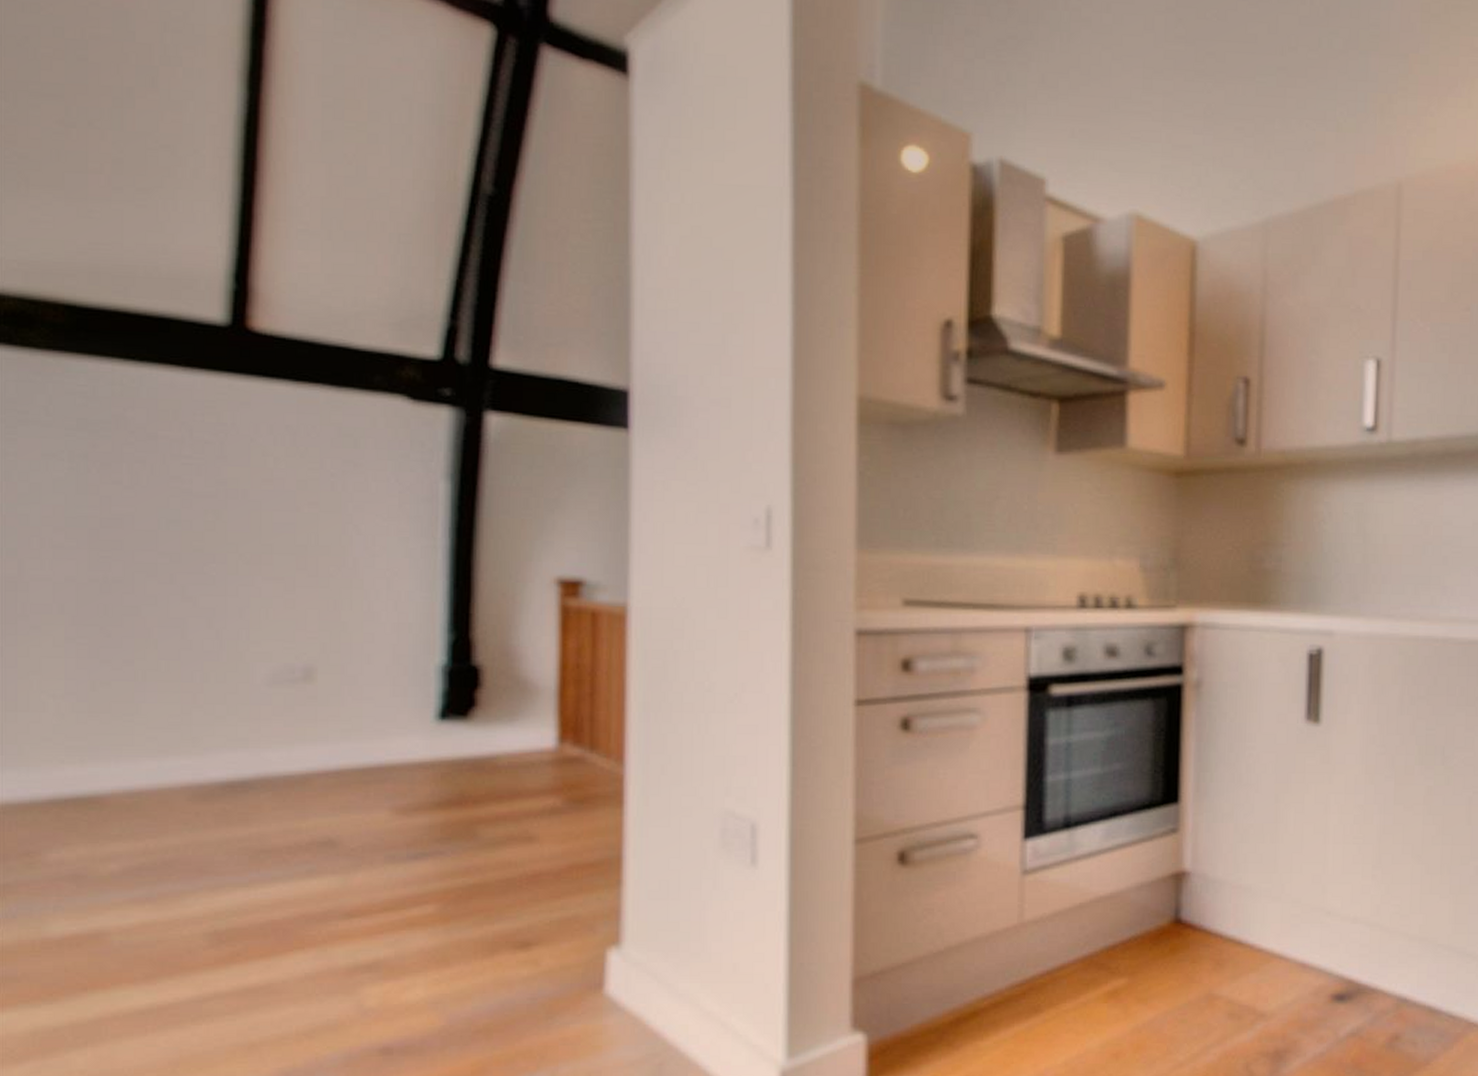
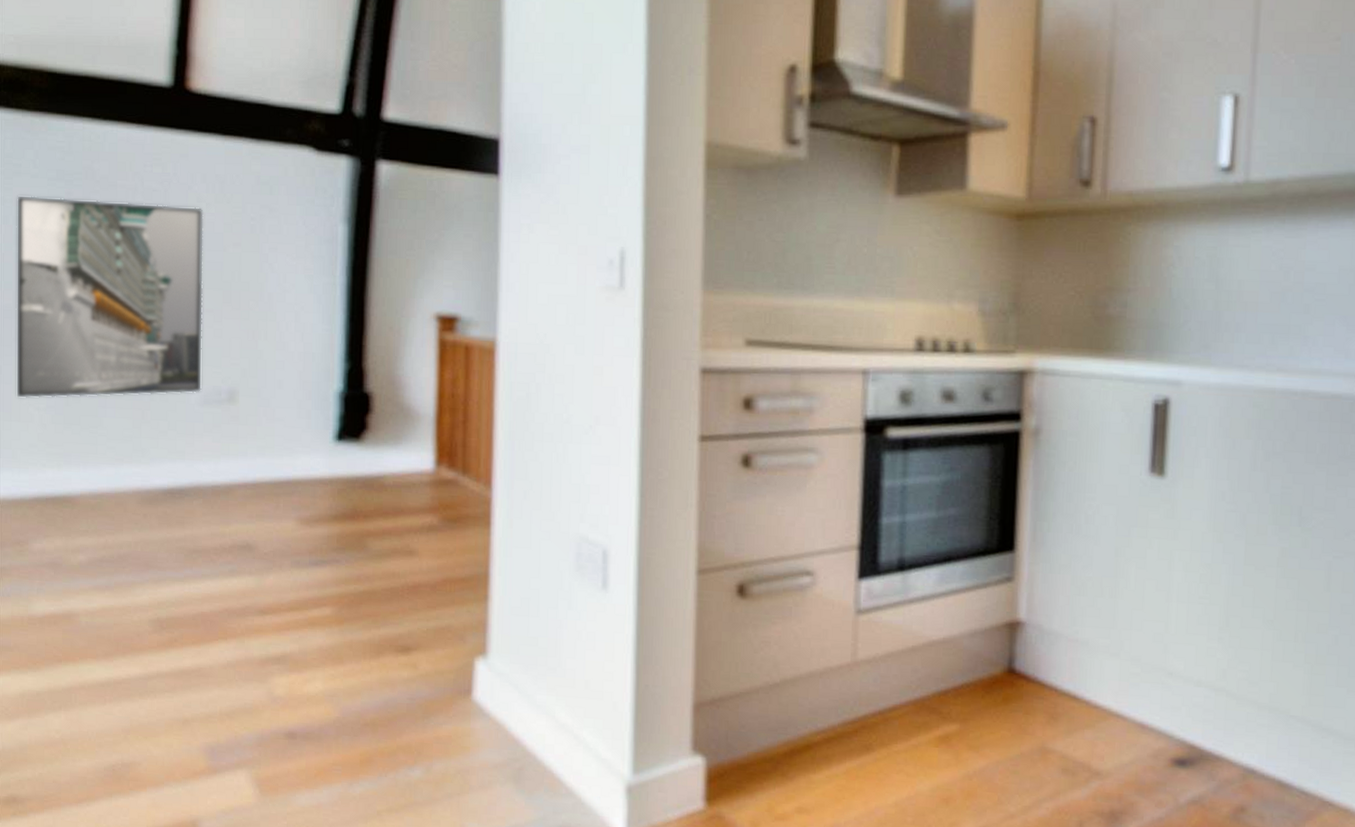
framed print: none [22,446,271,685] -> present [15,194,204,399]

